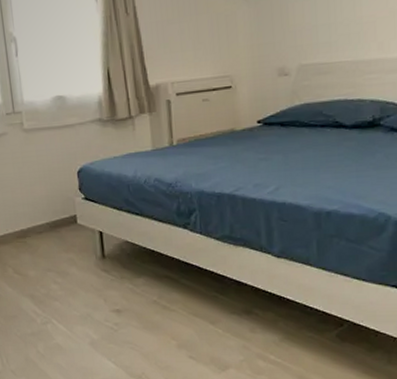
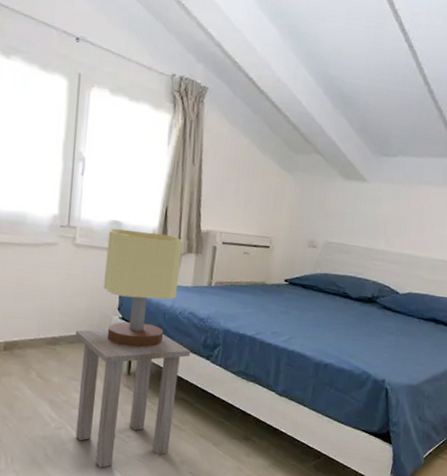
side table: none [41,207,164,360] -> present [75,329,190,468]
table lamp: none [53,99,137,229] -> present [104,228,183,348]

